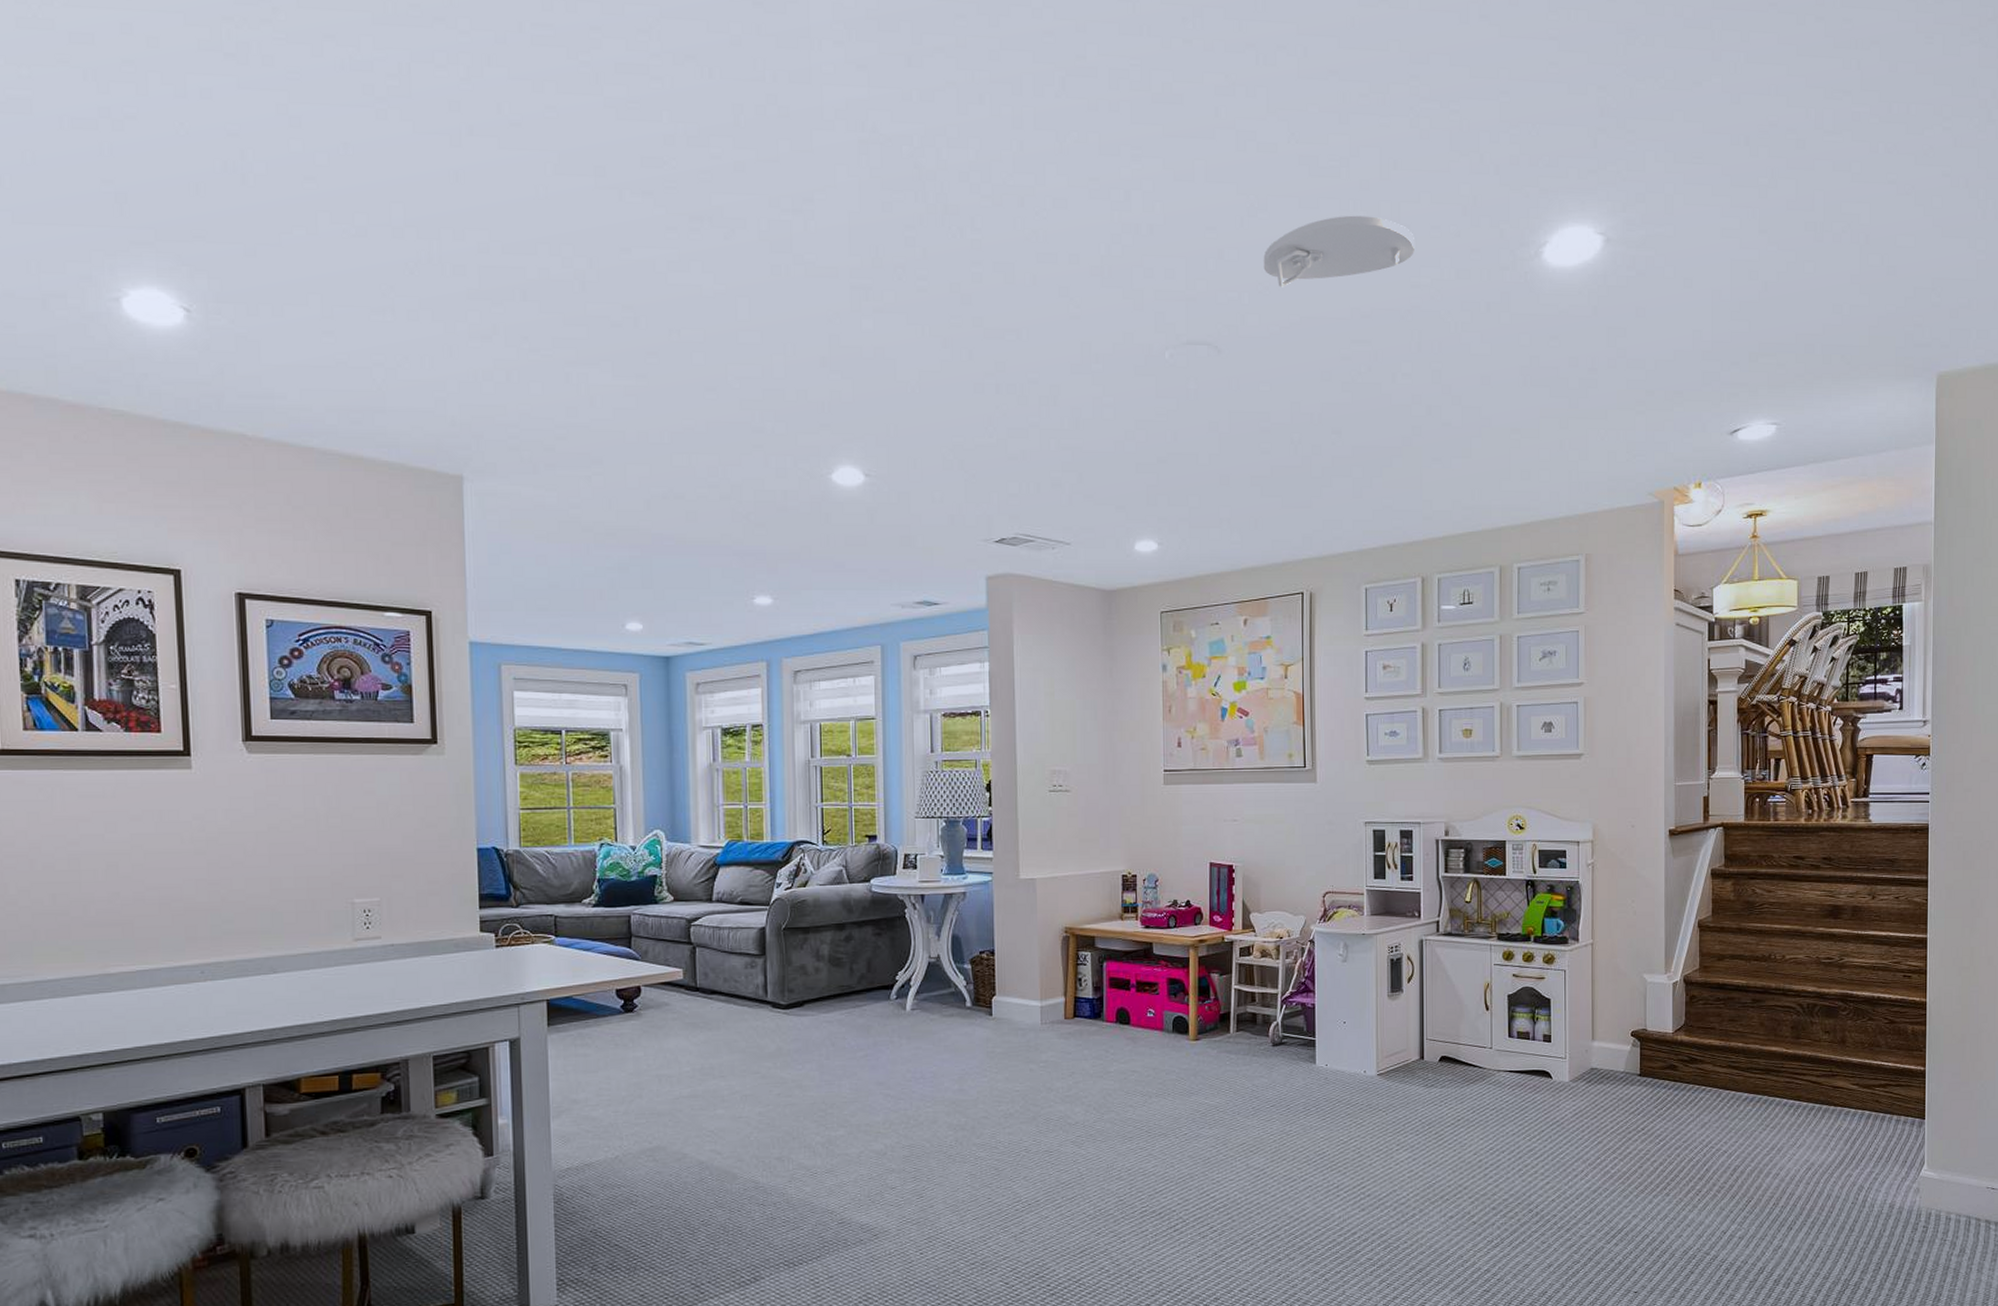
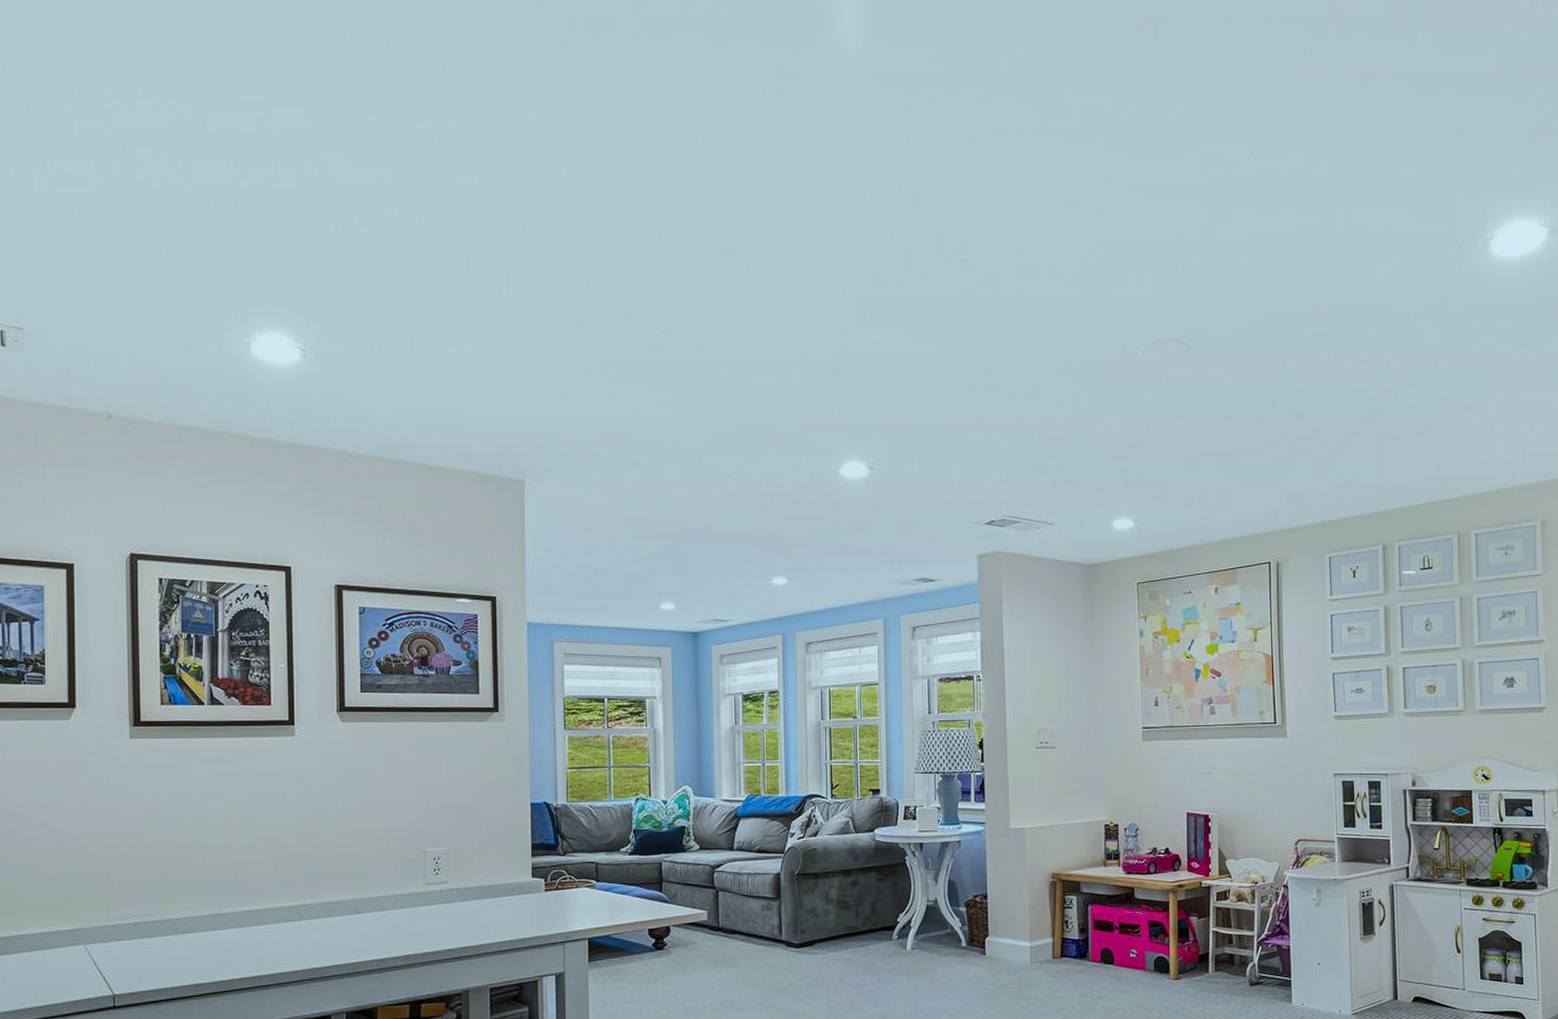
smoke detector: present [1263,215,1414,288] -> none [1227,221,1368,288]

